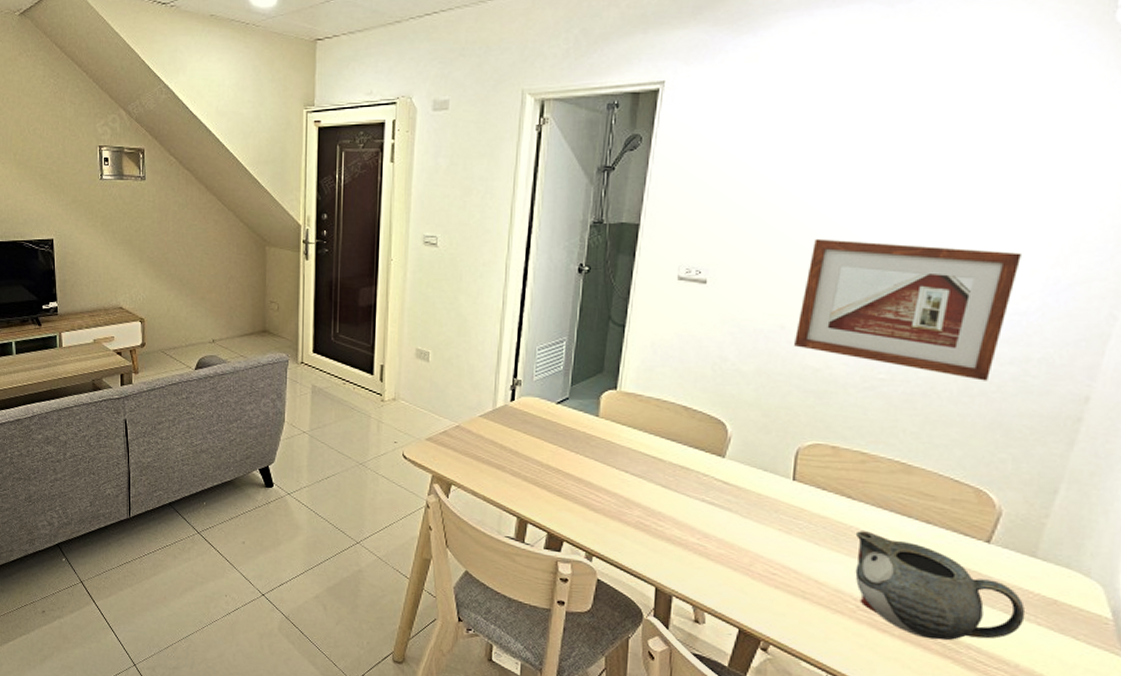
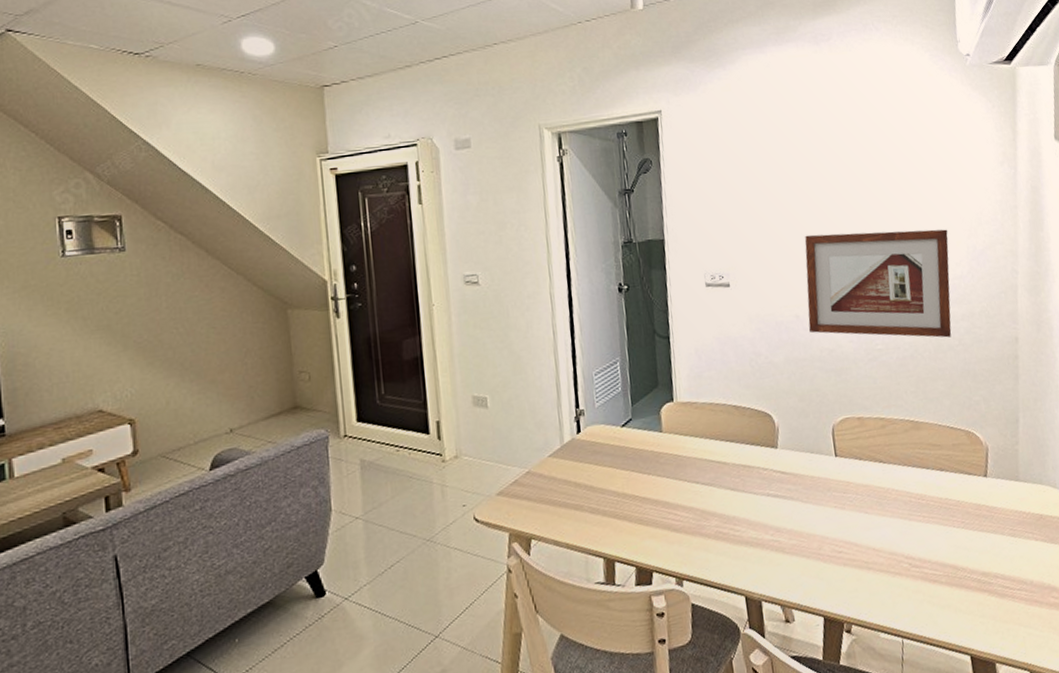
teapot: present [855,531,1026,641] -> none [892,490,1026,579]

